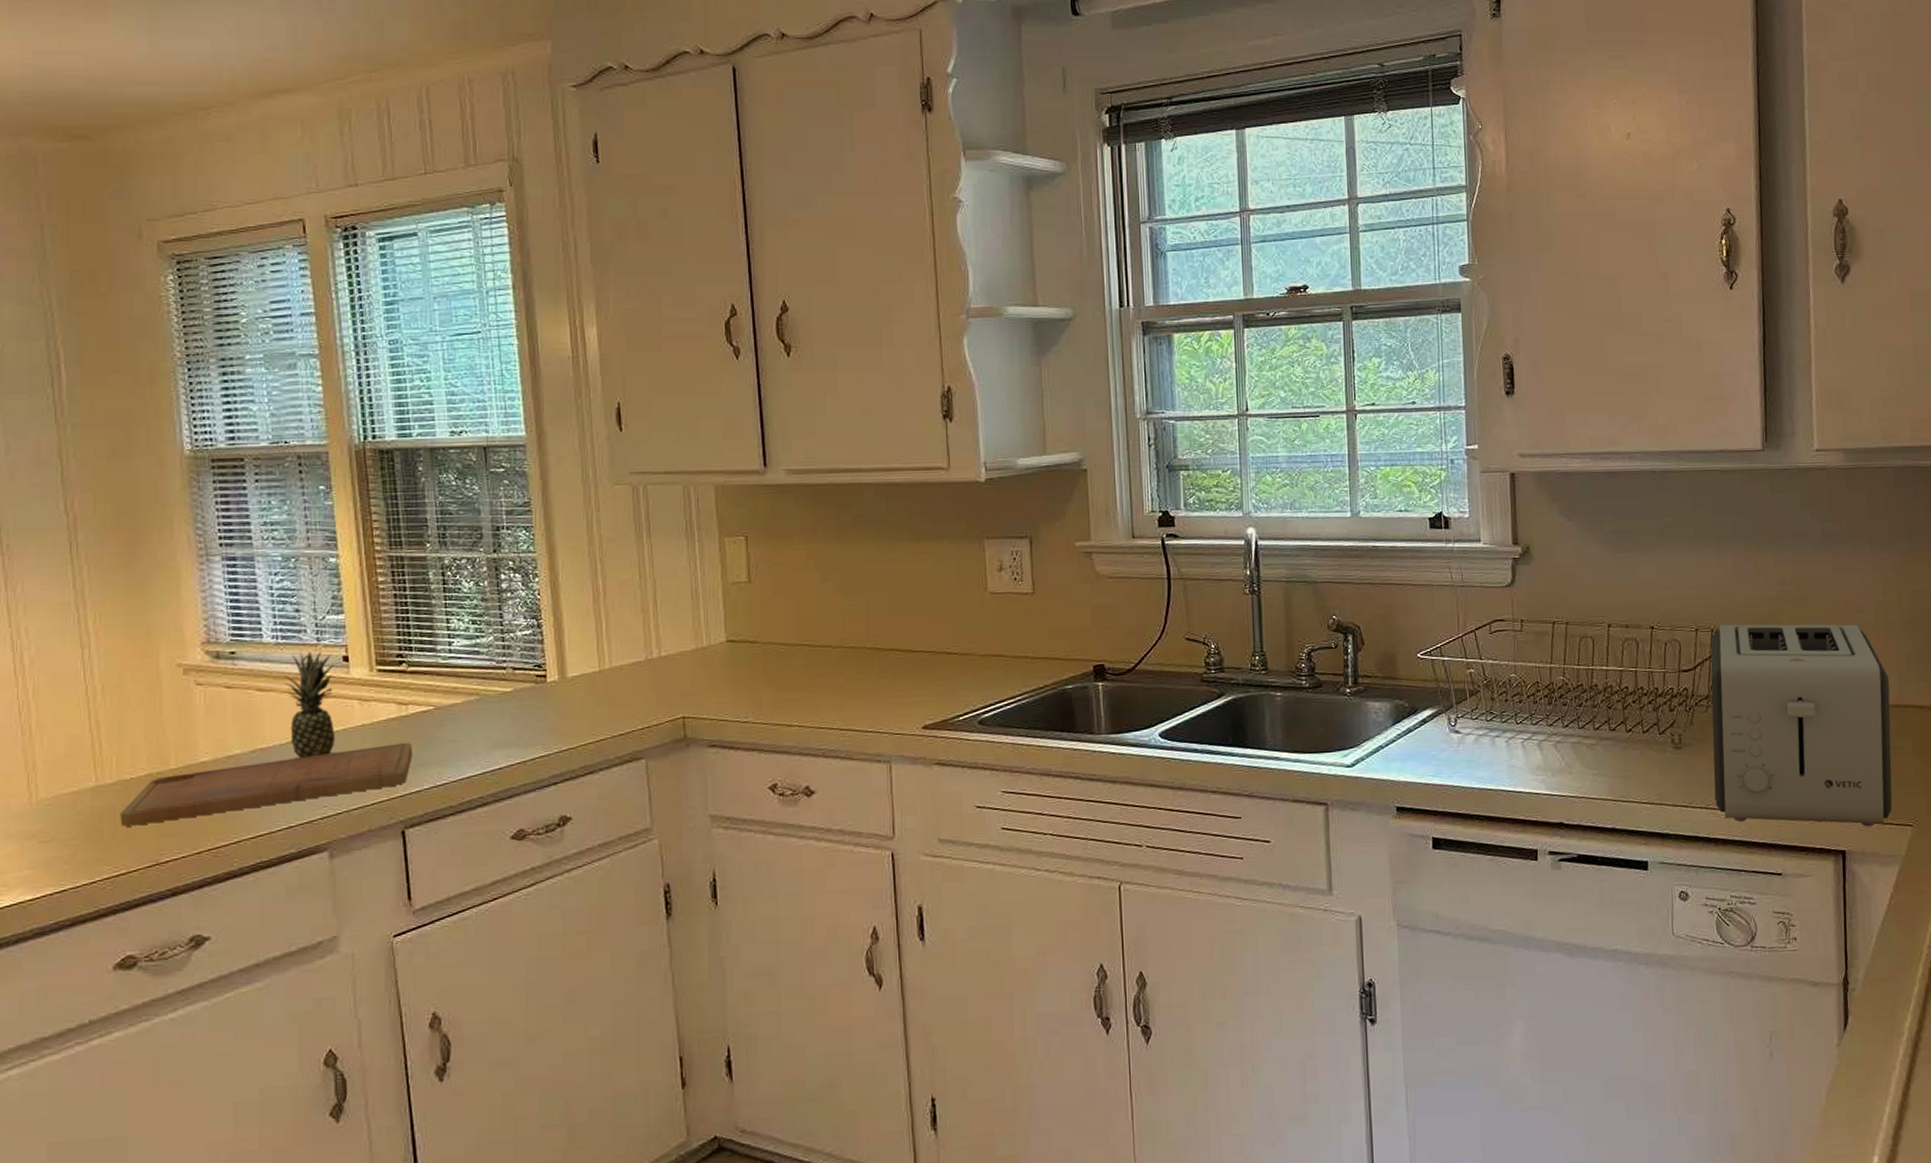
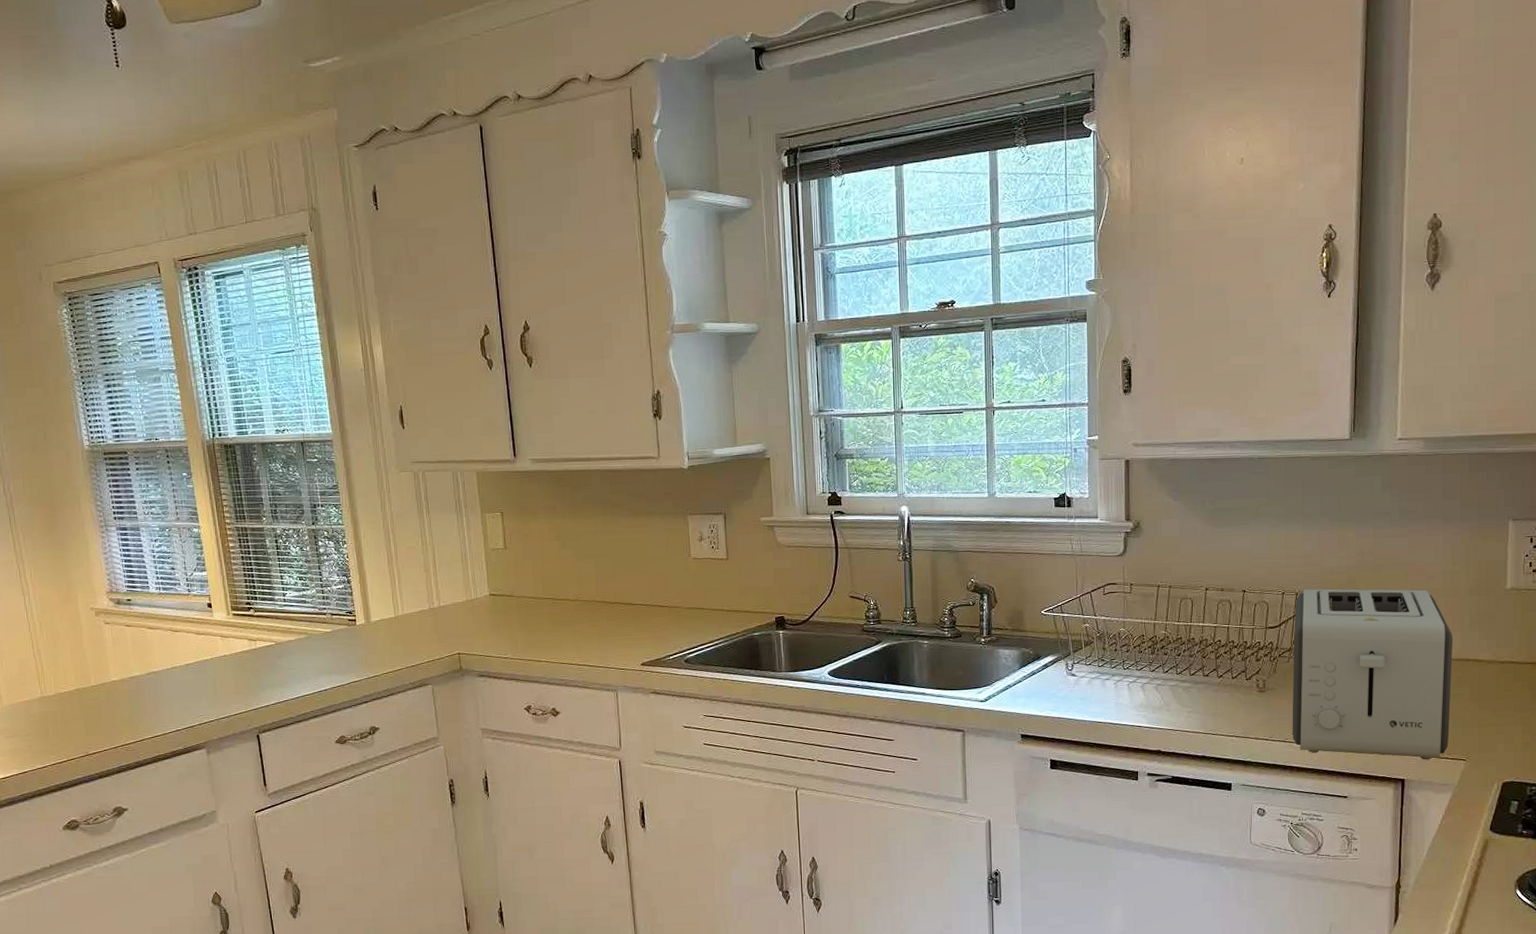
cutting board: present [120,742,413,827] -> none [59,669,262,727]
fruit: present [284,651,335,758] -> none [166,599,206,679]

